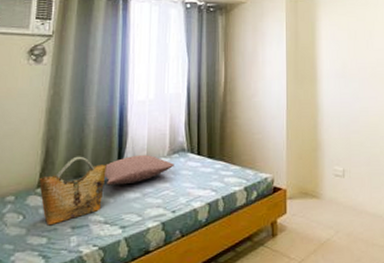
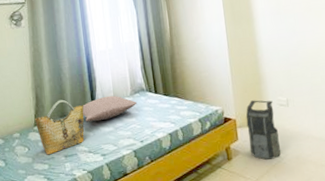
backpack: none [297,168,332,238] -> present [246,100,282,161]

